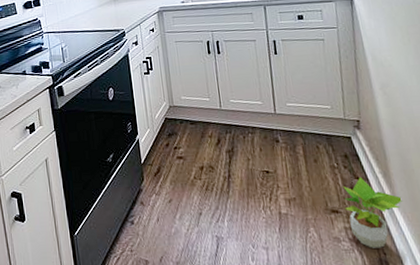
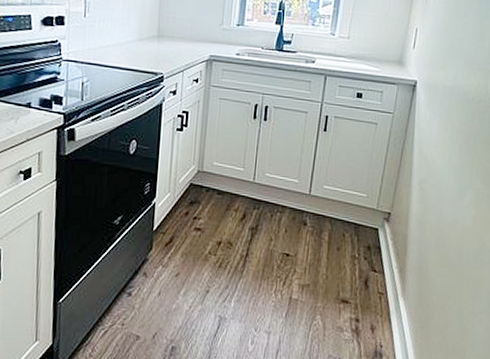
potted plant: present [343,177,402,248] -> none [355,270,410,340]

